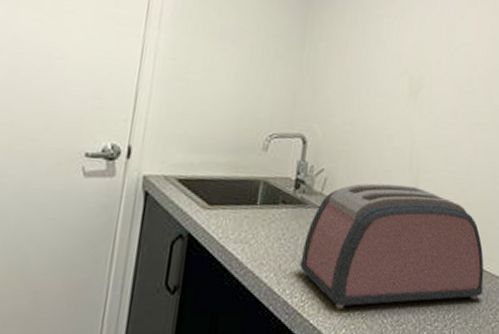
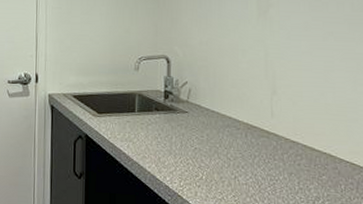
toaster: present [300,183,484,309] -> none [176,91,352,193]

